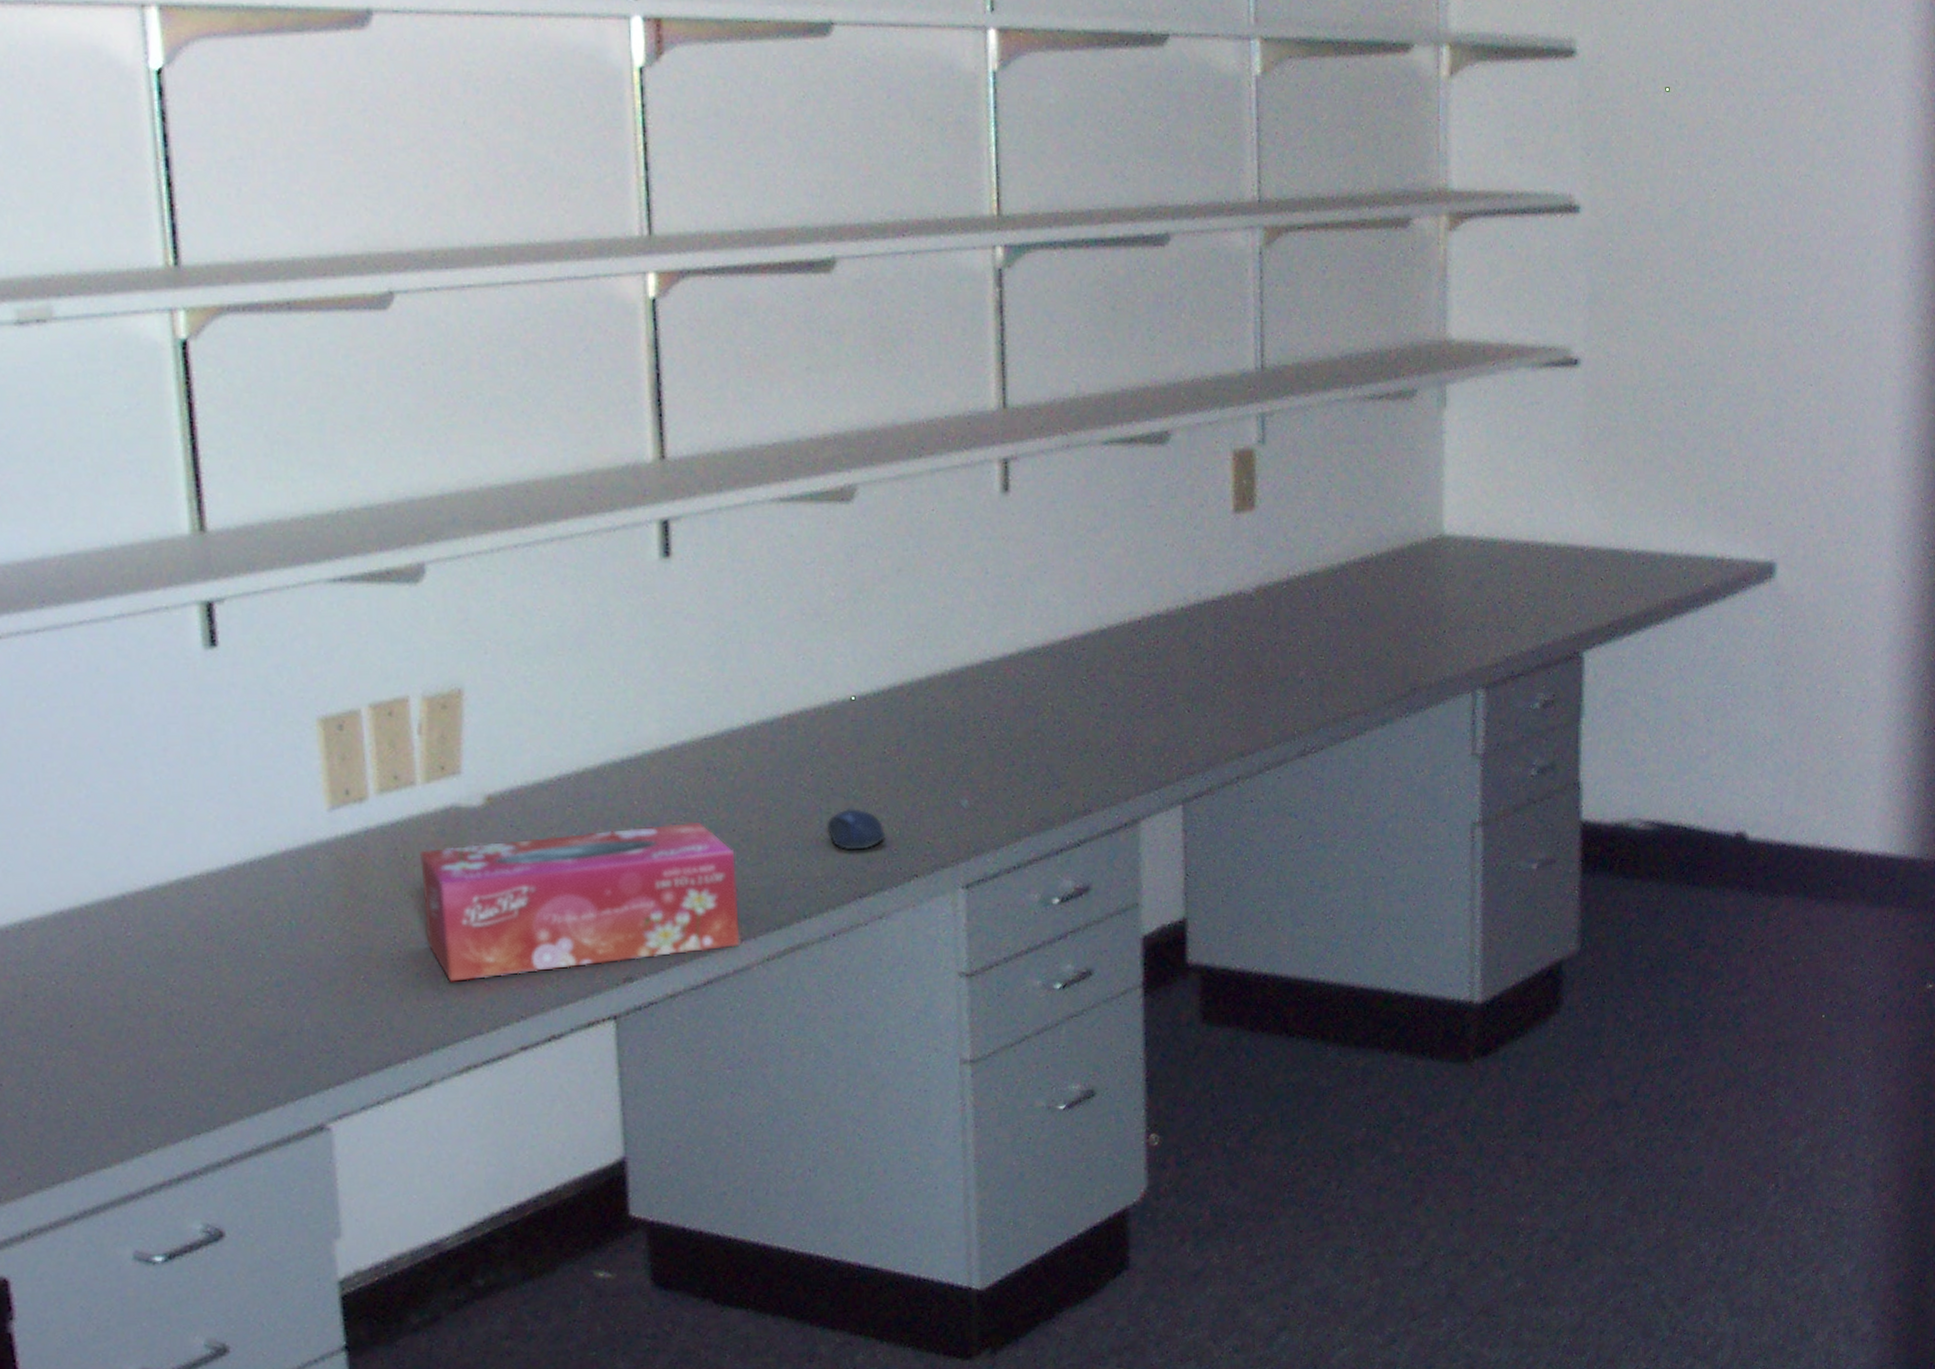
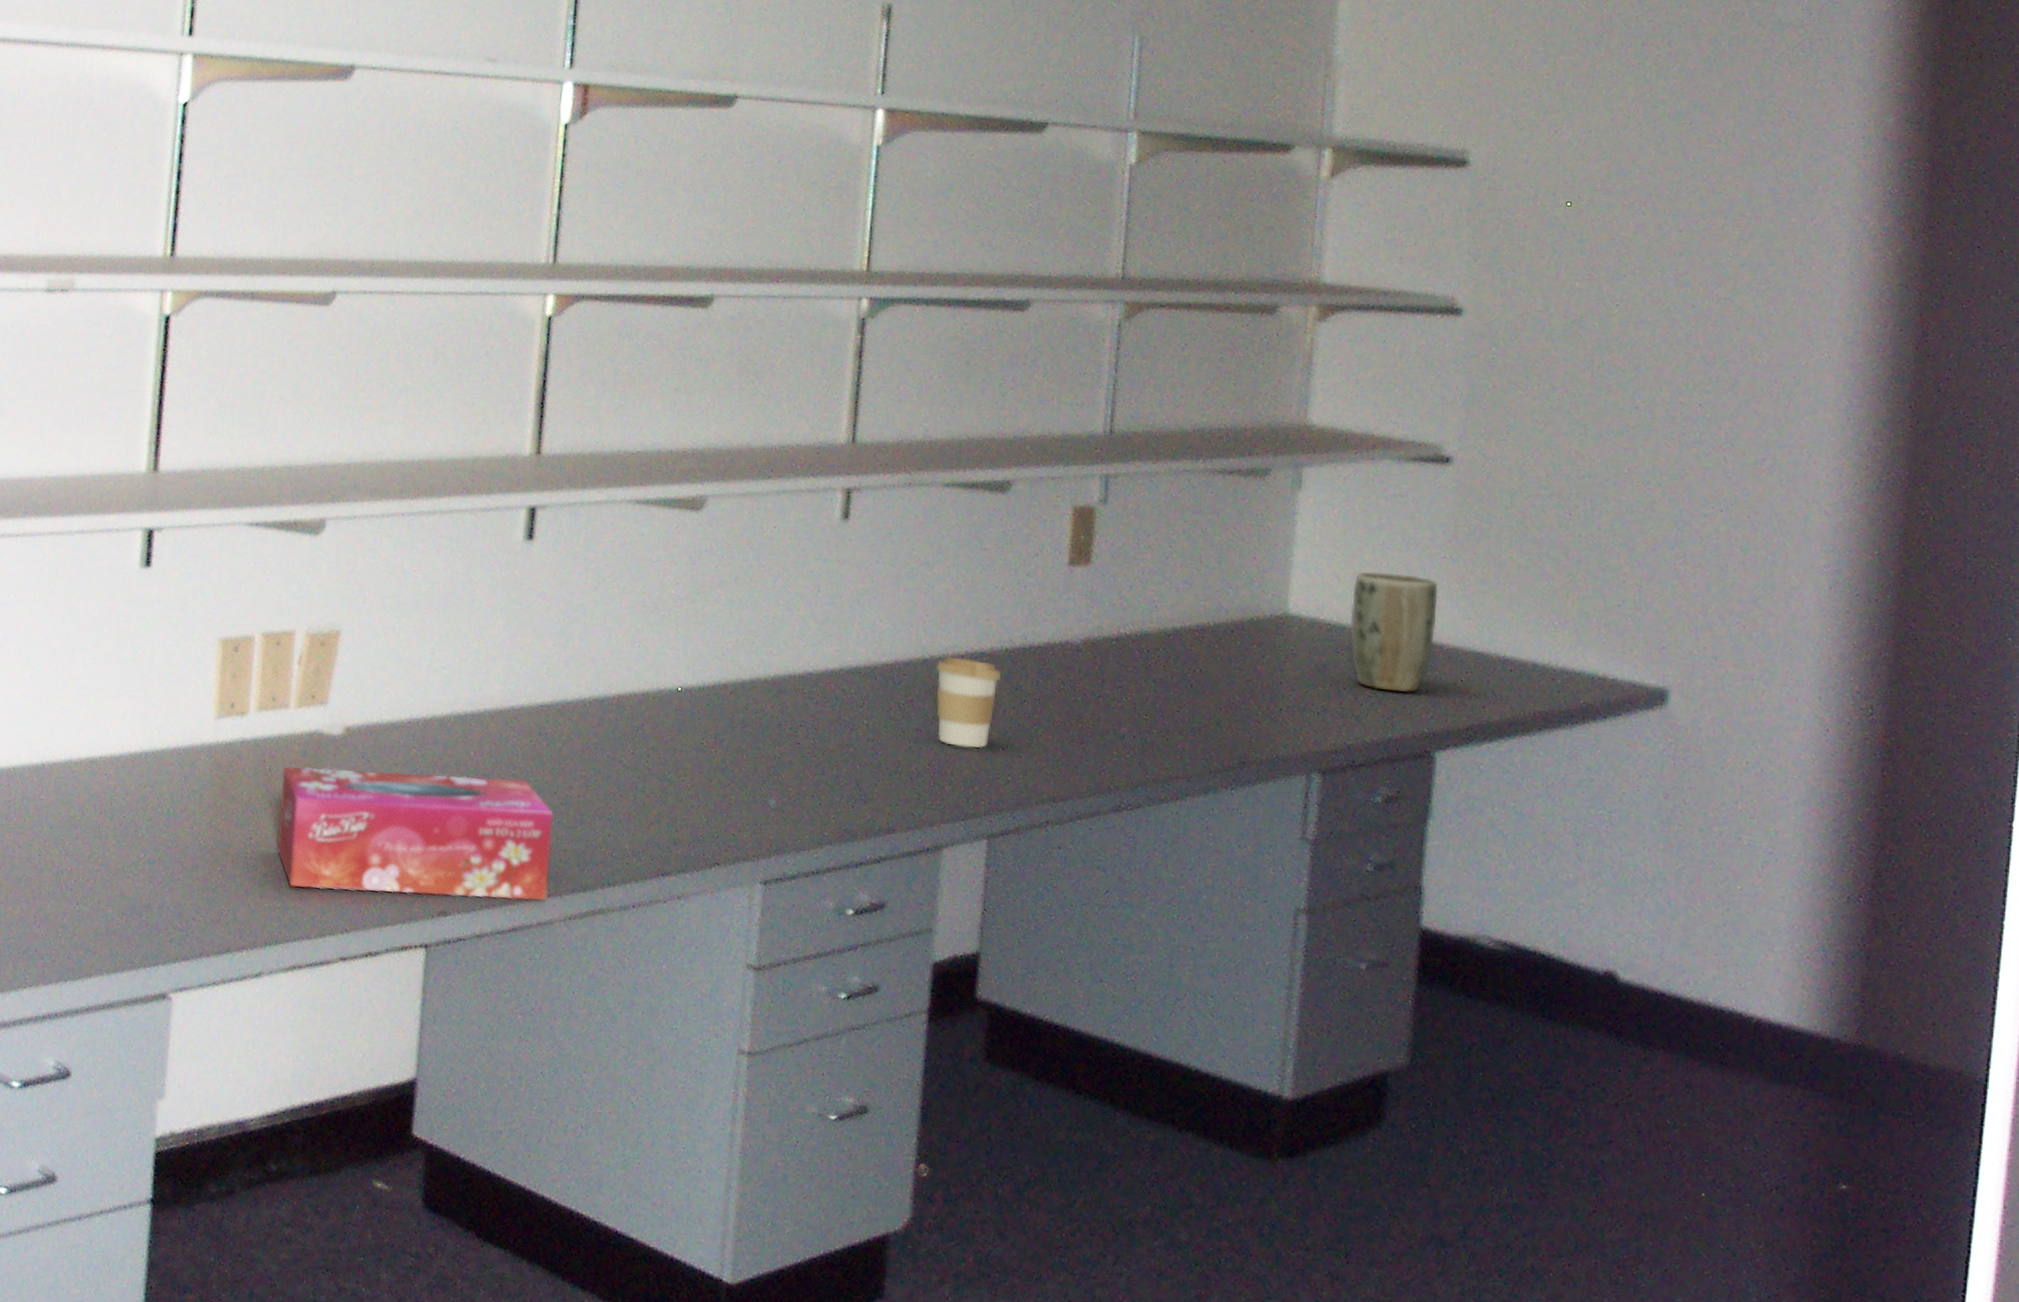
computer mouse: present [826,809,886,851] -> none [640,790,694,832]
coffee cup: none [1114,623,1180,715] -> present [936,656,1001,749]
plant pot: none [1499,481,1576,599] -> present [1350,570,1438,693]

